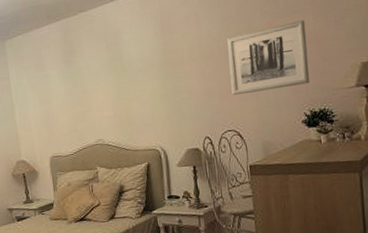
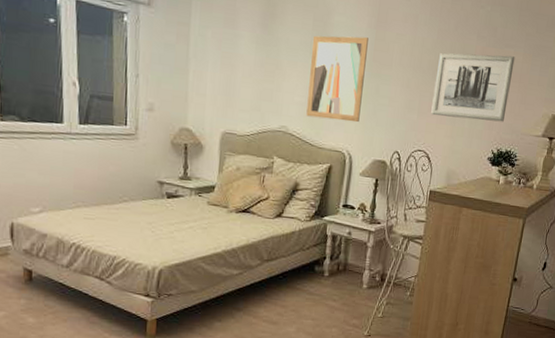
wall art: none [108,45,166,126] -> present [306,35,368,123]

